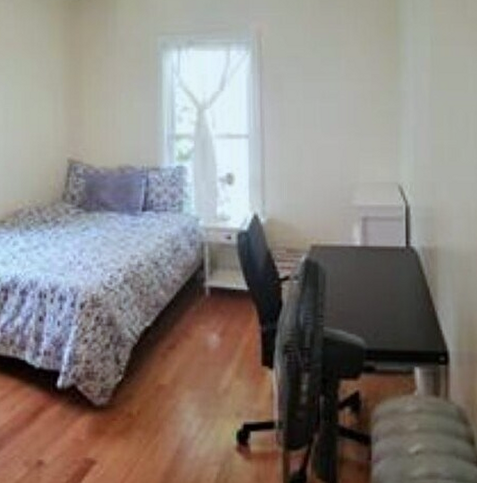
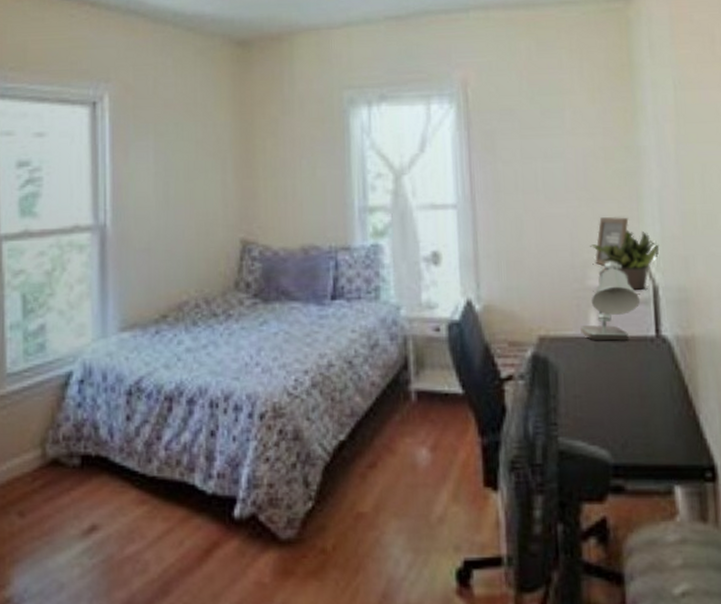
desk lamp: none [346,185,395,250] -> present [580,261,641,341]
potted plant: none [356,159,412,209] -> present [590,229,658,290]
picture frame: none [360,149,389,189] -> present [595,217,629,266]

